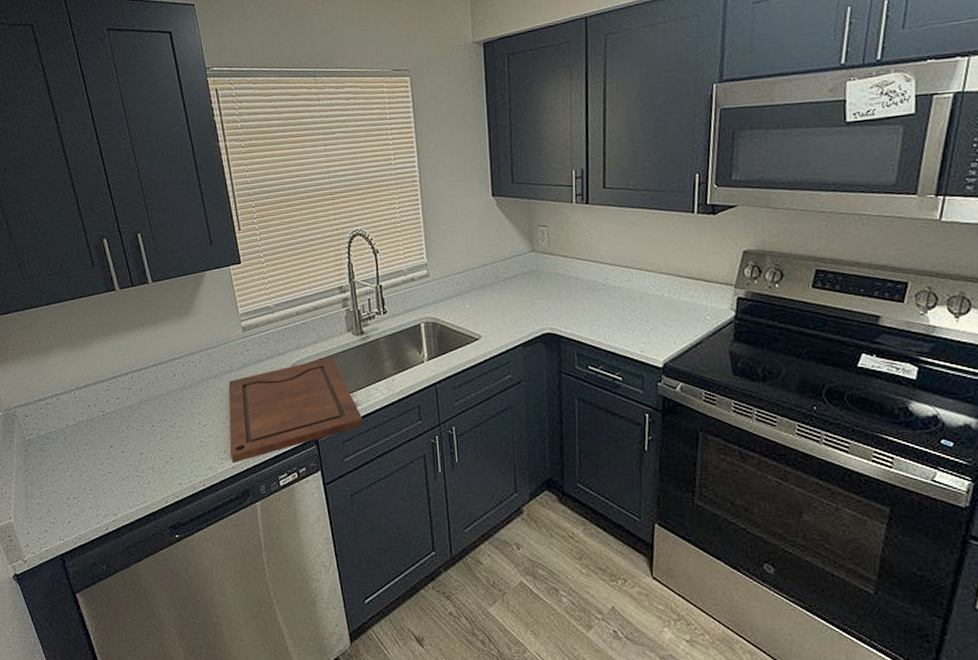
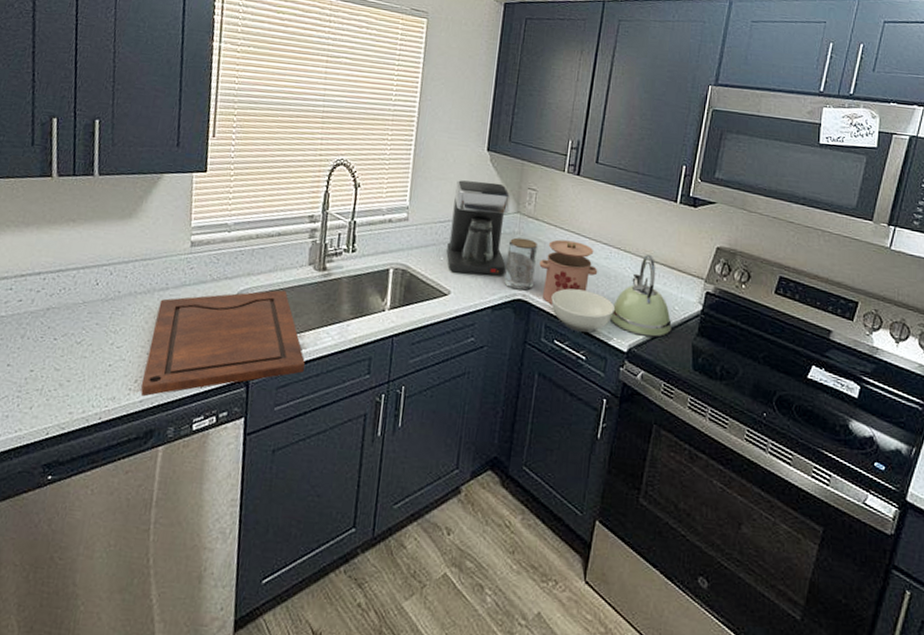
coffee maker: none [468,226,530,318] -> present [446,180,511,276]
jar: none [528,274,559,325] -> present [504,237,538,291]
cooking pot: none [562,269,622,334] -> present [539,239,598,305]
bowl: none [579,315,645,355] -> present [551,288,616,333]
kettle: none [640,269,706,350] -> present [609,254,672,338]

